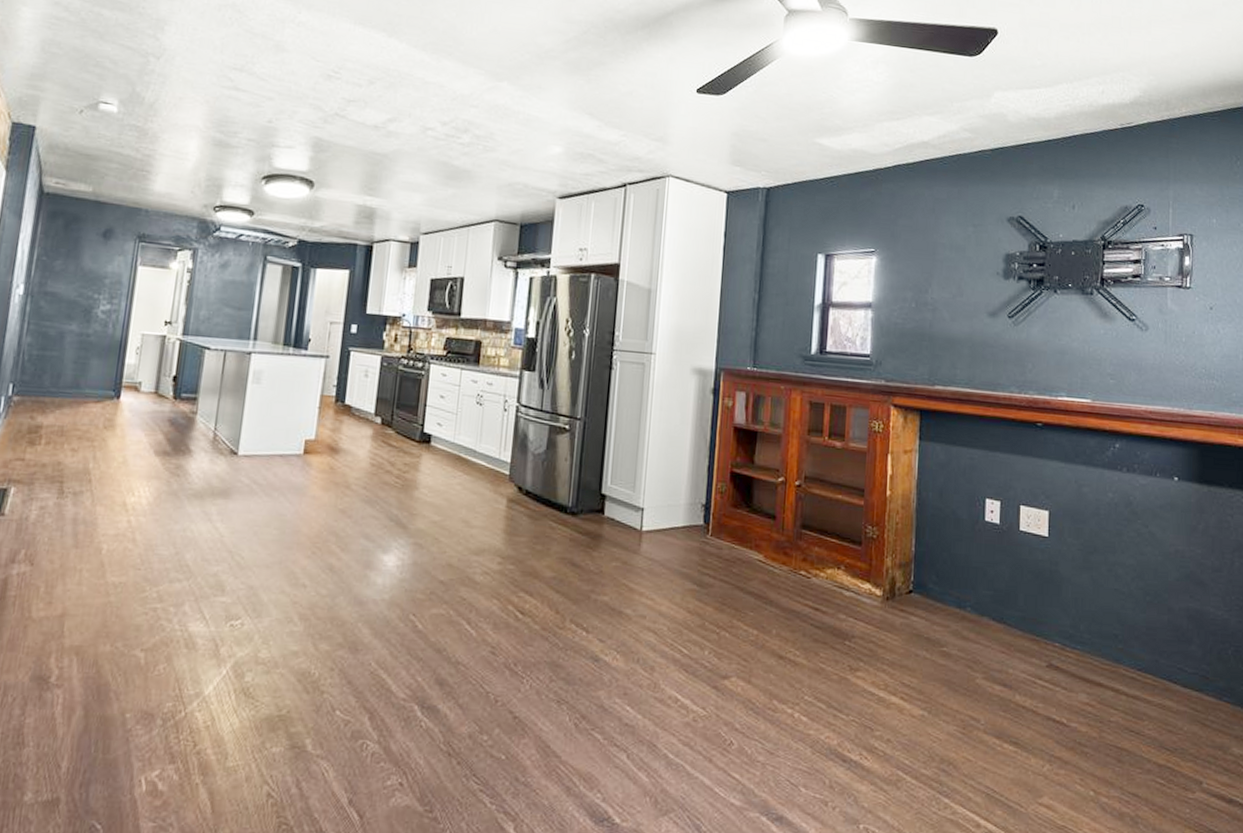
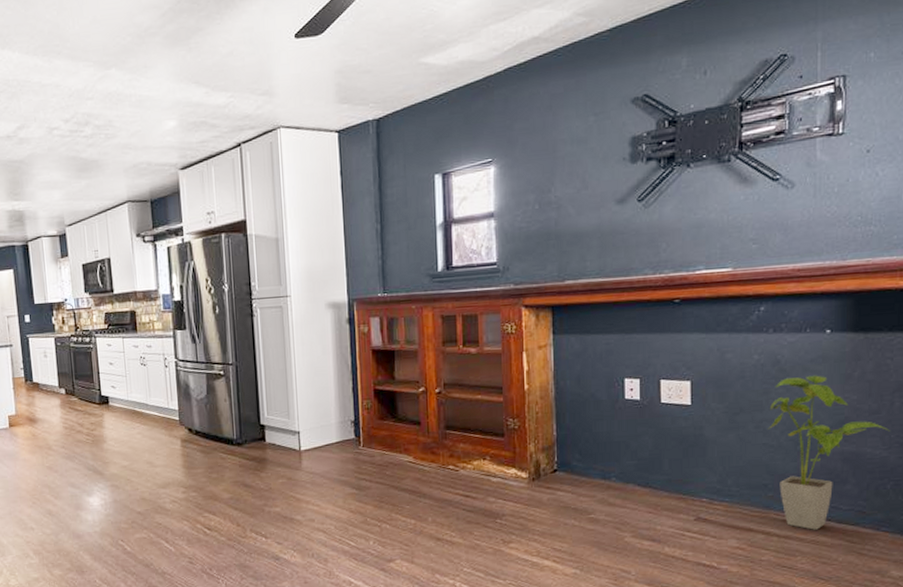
house plant: none [1120,522,1231,692] -> present [769,375,890,530]

